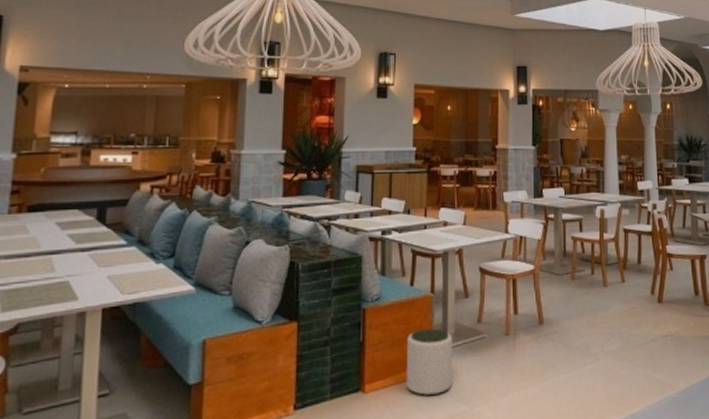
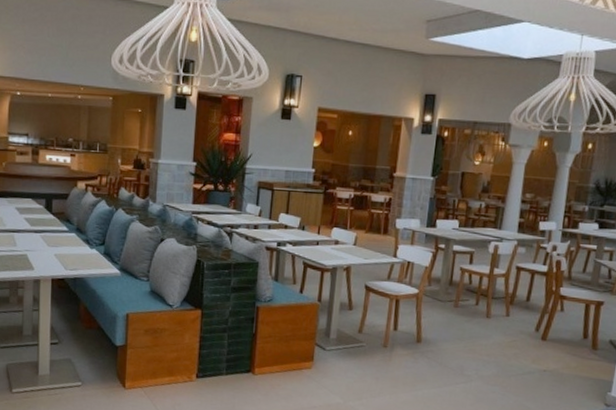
plant pot: present [406,328,453,396] -> none [289,330,334,386]

